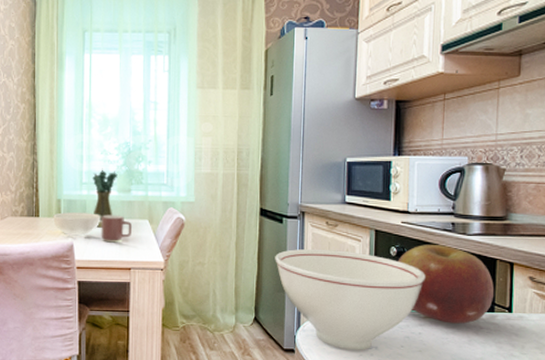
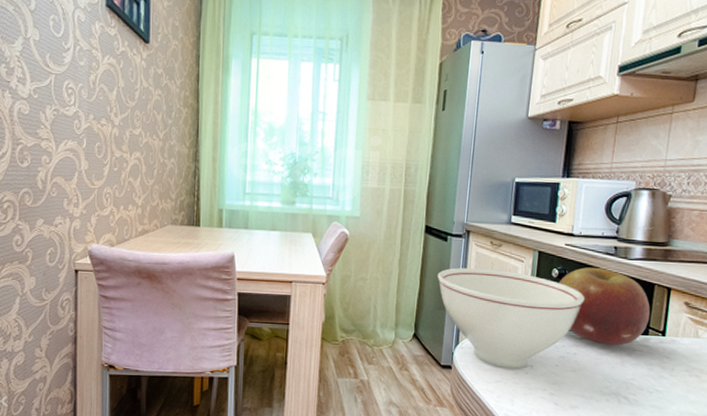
bowl: present [53,212,101,236] -> none [214,222,264,247]
vase: present [92,168,118,228] -> none [255,178,282,240]
mug: present [101,214,132,243] -> none [262,226,295,255]

